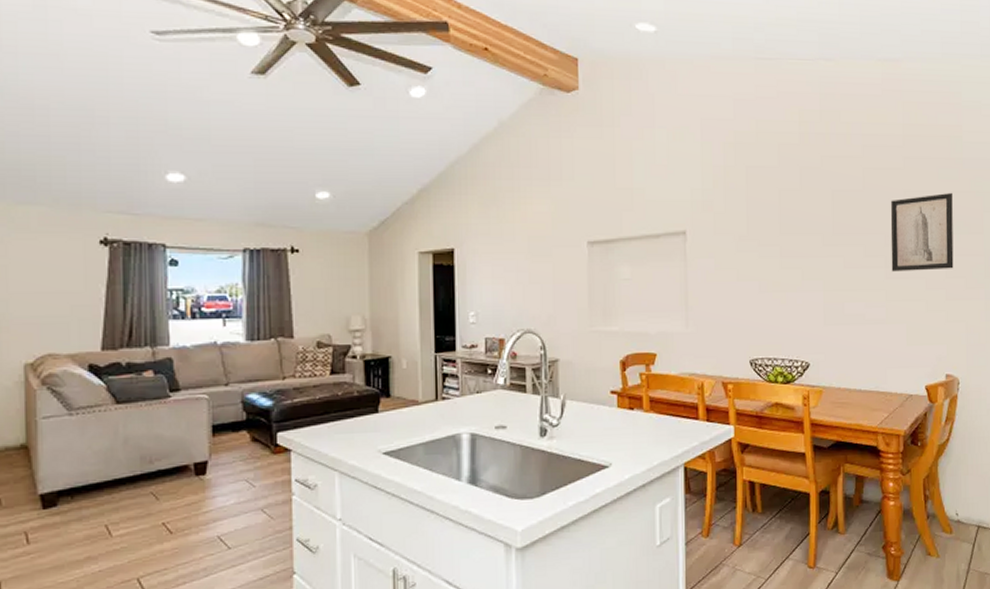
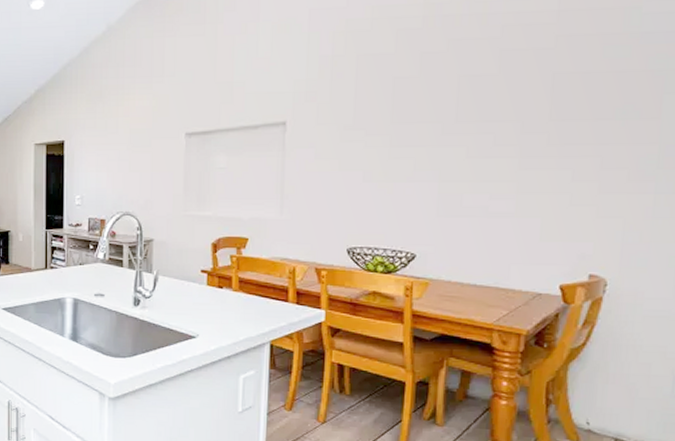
wall art: present [890,192,954,272] -> none [527,72,621,163]

